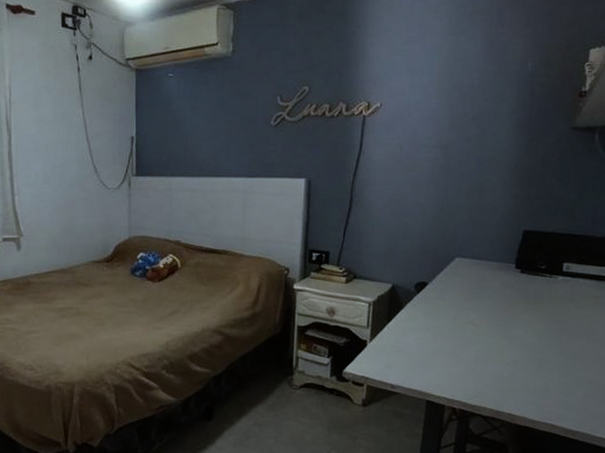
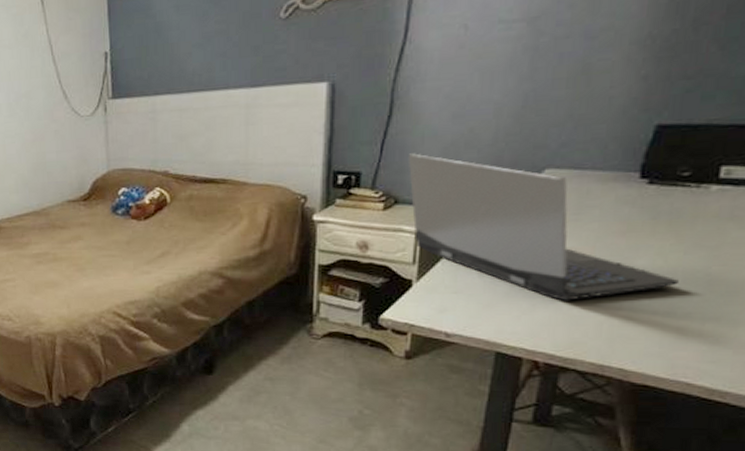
laptop computer: none [363,239,543,360] -> present [408,153,679,301]

